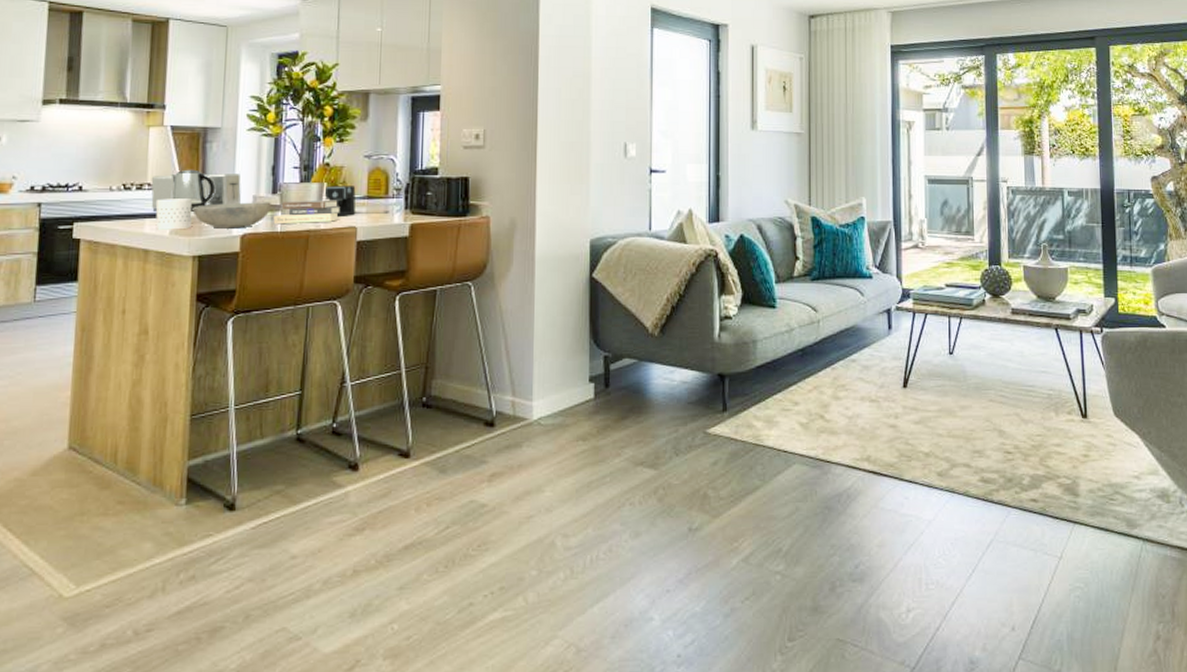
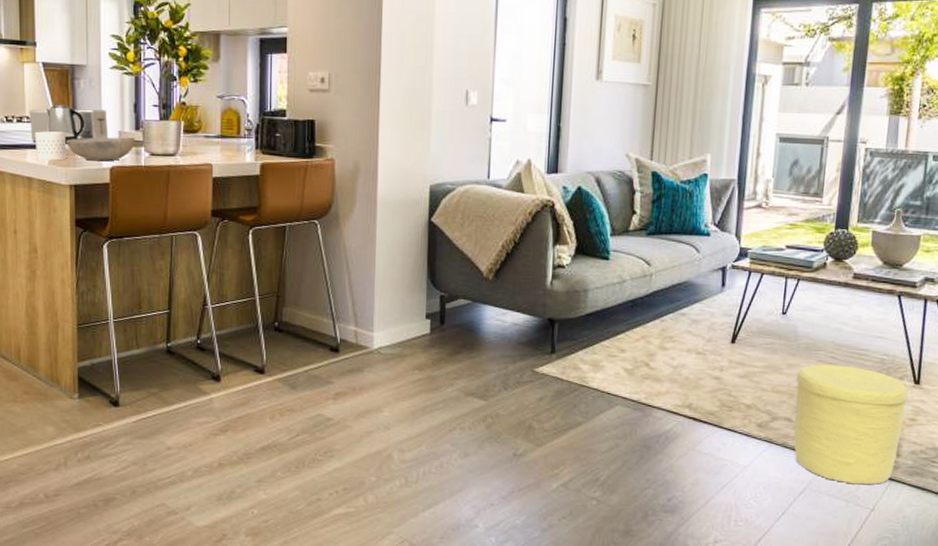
books: present [273,199,341,225] -> none [138,137,197,159]
coffee maker: present [325,186,389,218] -> none [183,124,241,155]
basket: none [970,403,1079,531] -> present [793,364,909,485]

